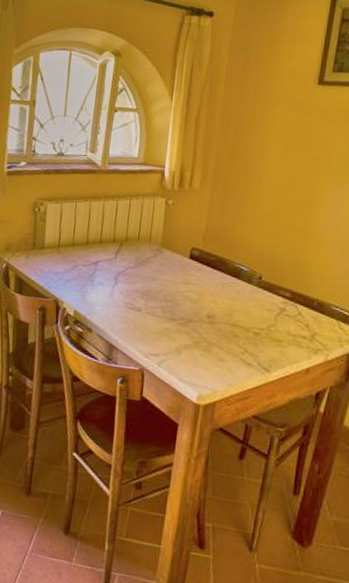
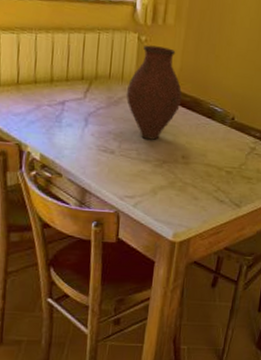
vase: none [154,208,208,299] -> present [126,45,182,140]

